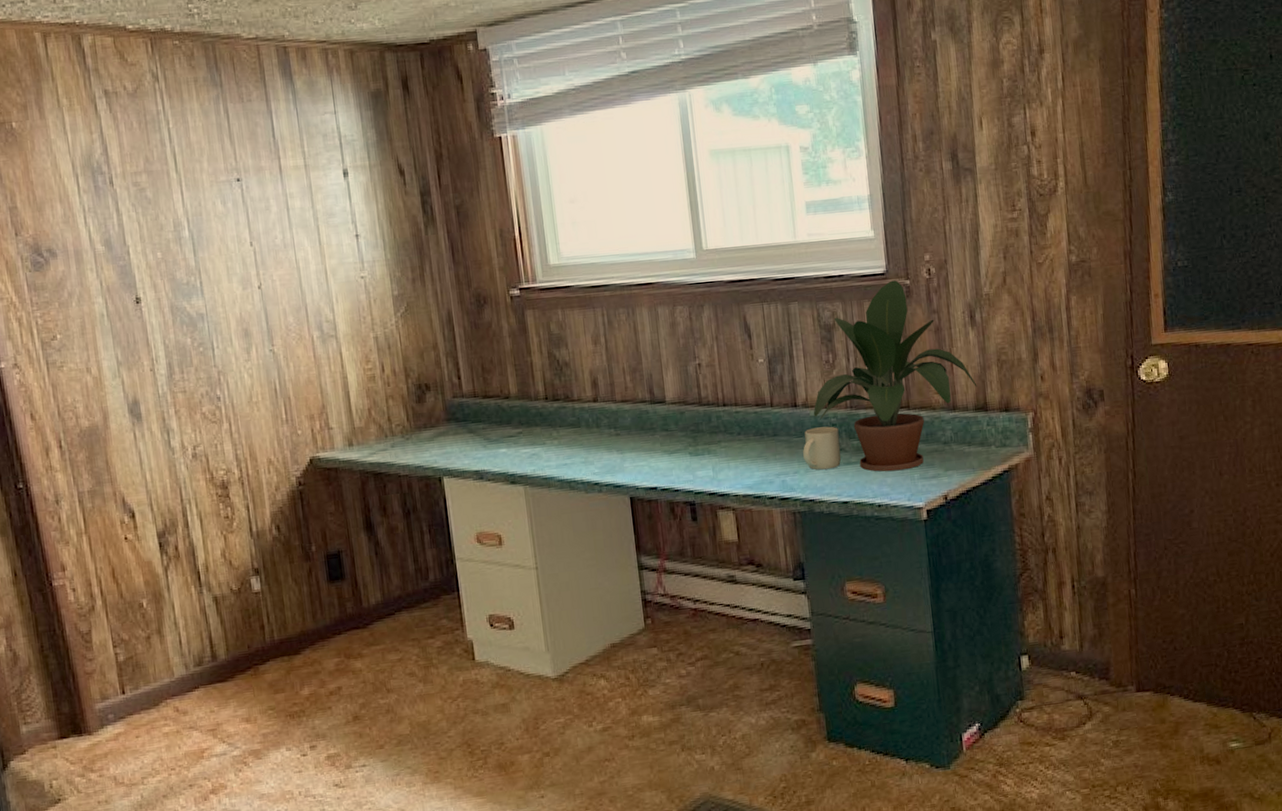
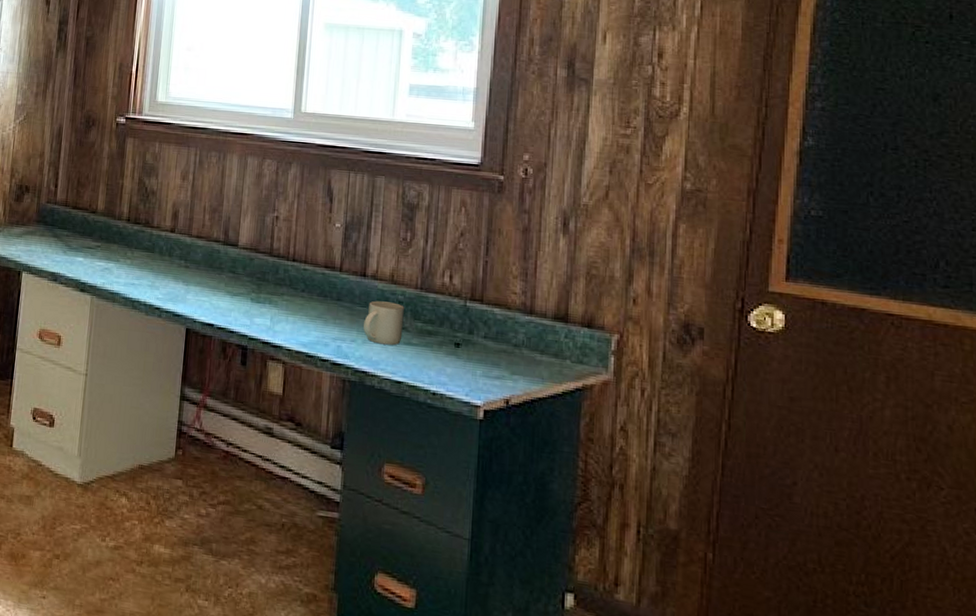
potted plant: present [813,280,977,472] -> none [381,173,560,364]

